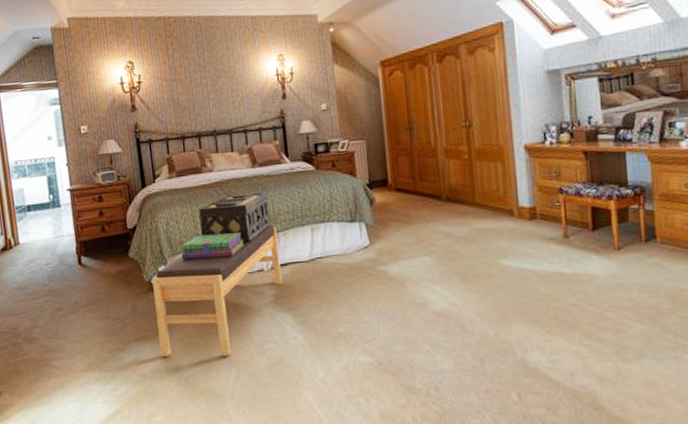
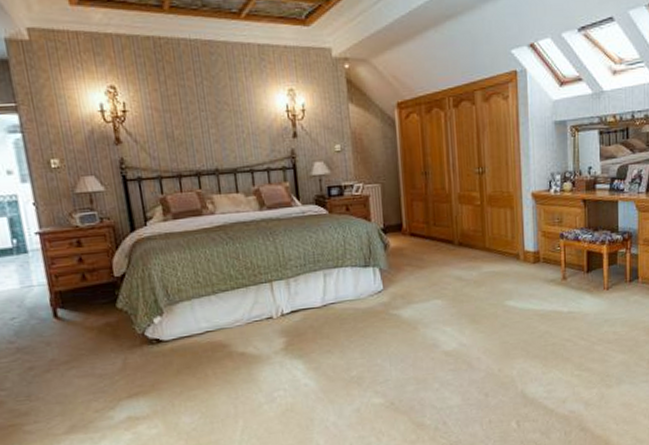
bench: present [152,224,282,357] -> none [145,270,293,412]
stack of books: present [181,233,244,259] -> none [179,279,251,309]
decorative box: present [199,192,271,244] -> none [199,237,280,291]

